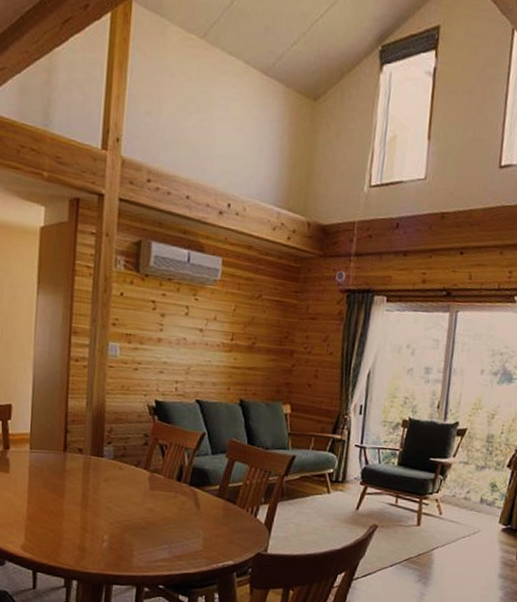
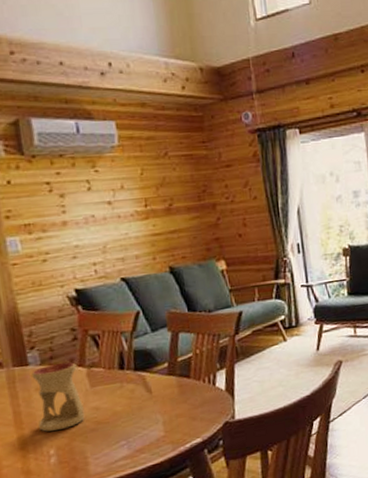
oil burner: none [100,461,142,521] -> present [31,362,85,432]

